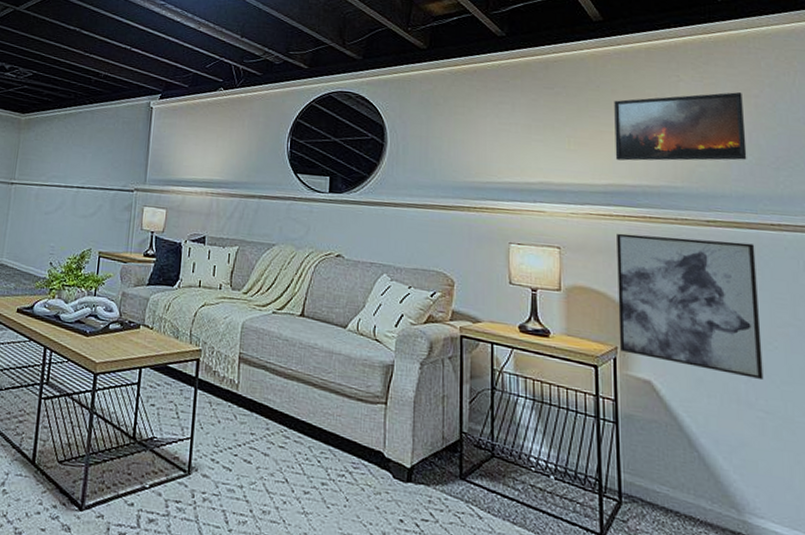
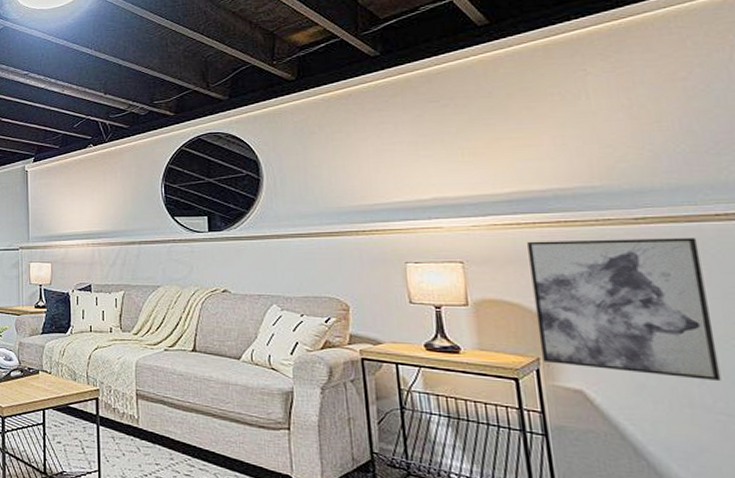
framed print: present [614,92,747,161] -> none [511,77,679,166]

